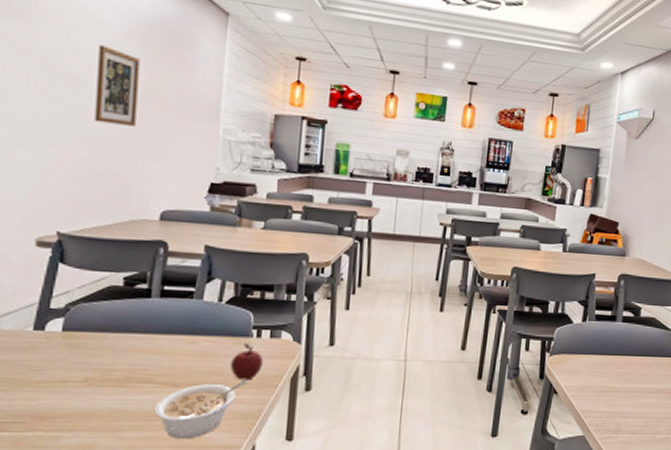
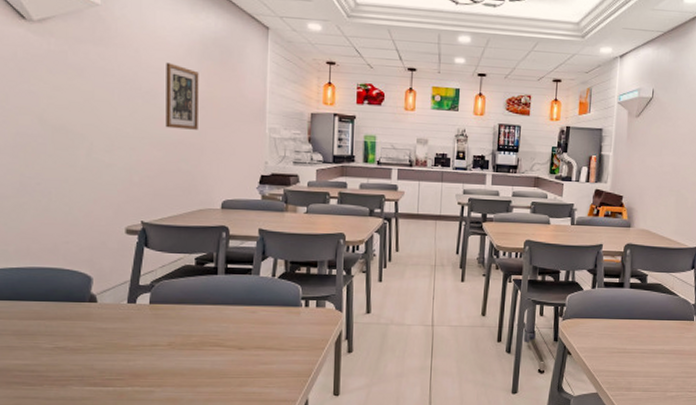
legume: present [153,379,248,439] -> none [224,343,300,394]
apple: present [231,343,263,381] -> none [285,312,311,344]

